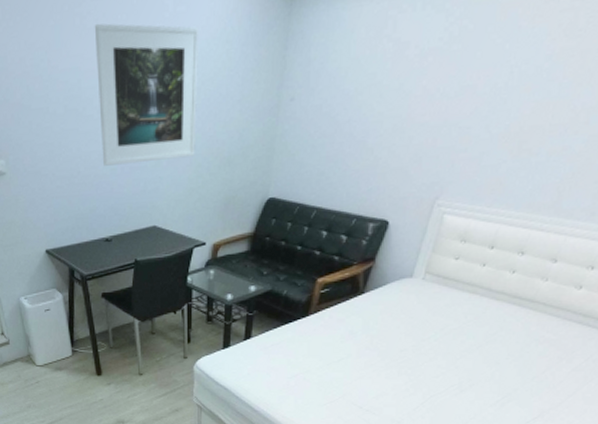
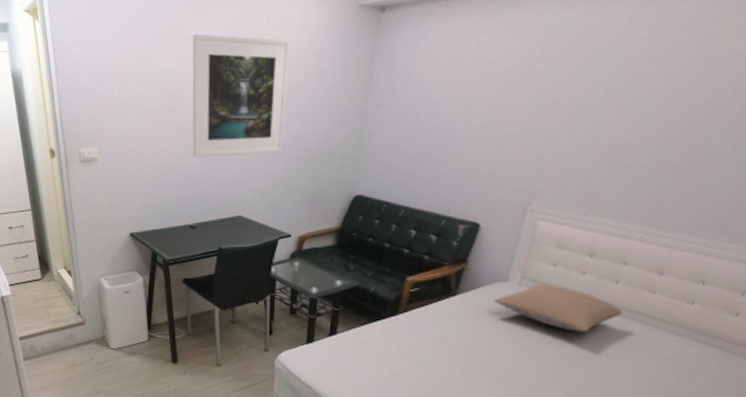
pillow: none [398,278,517,322] -> present [494,285,624,332]

